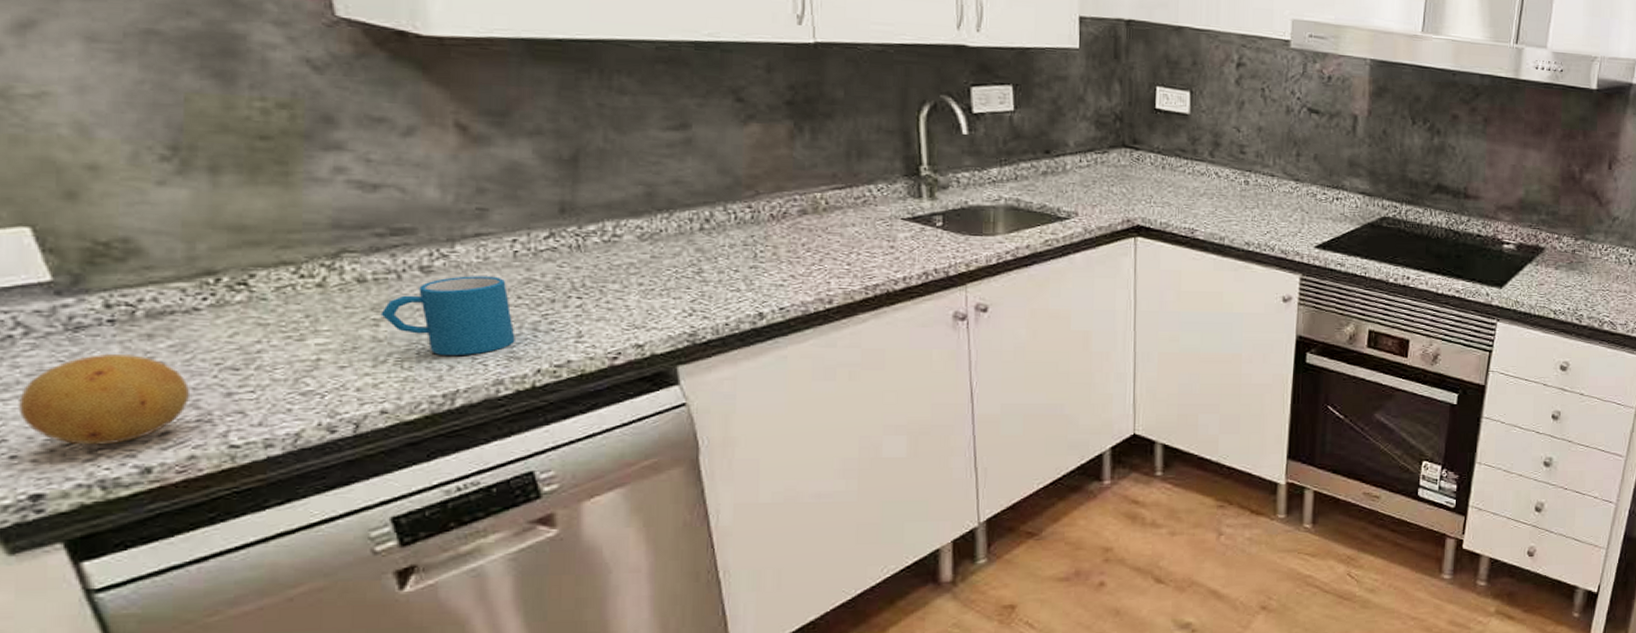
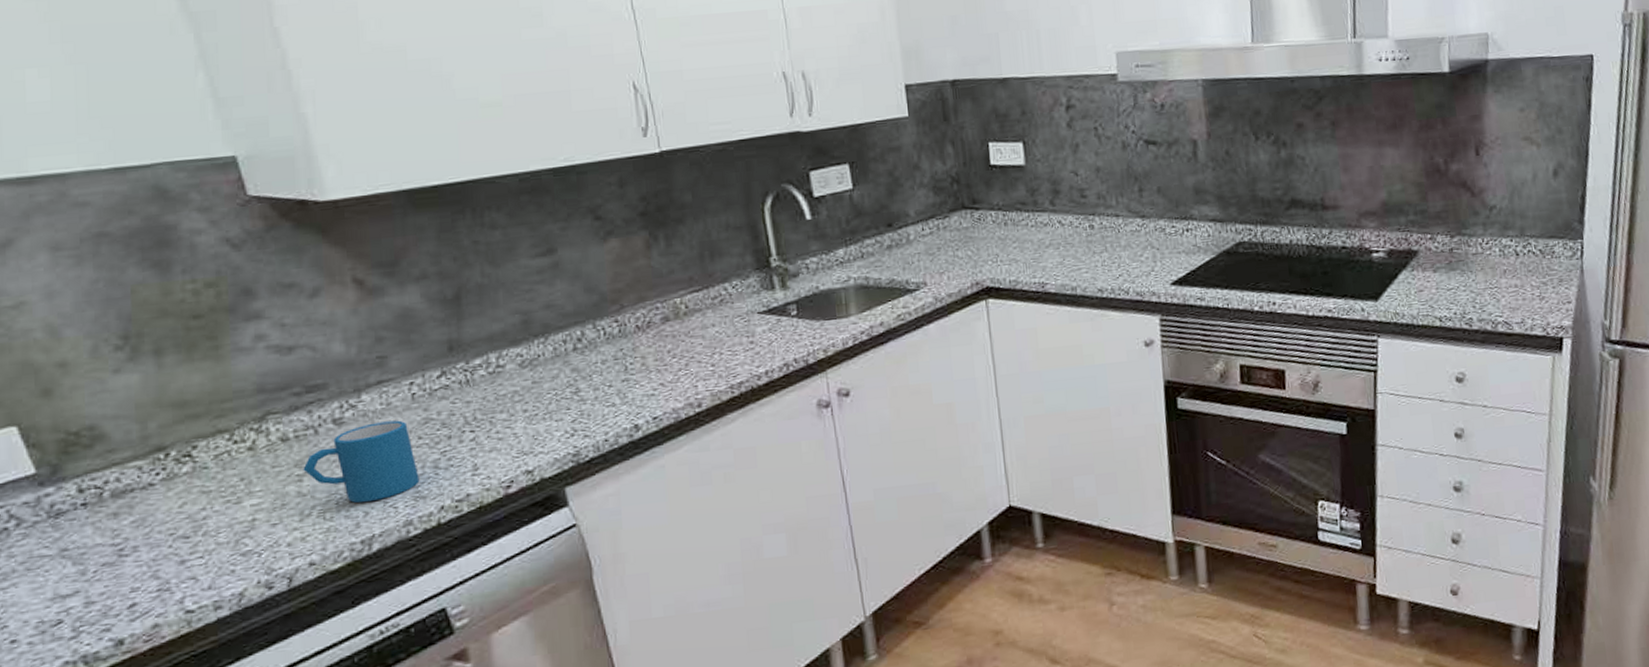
fruit: present [17,353,189,445] -> none [14,534,150,624]

